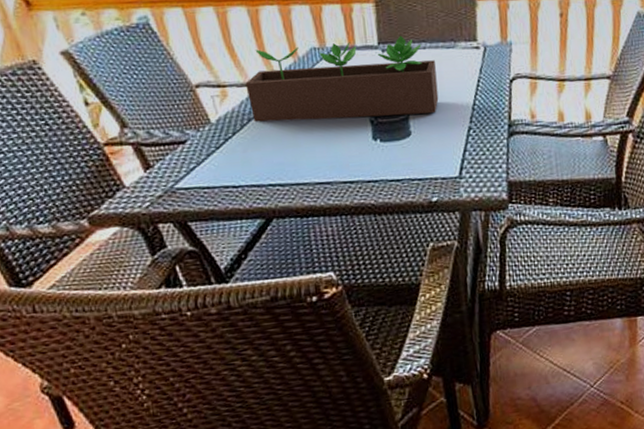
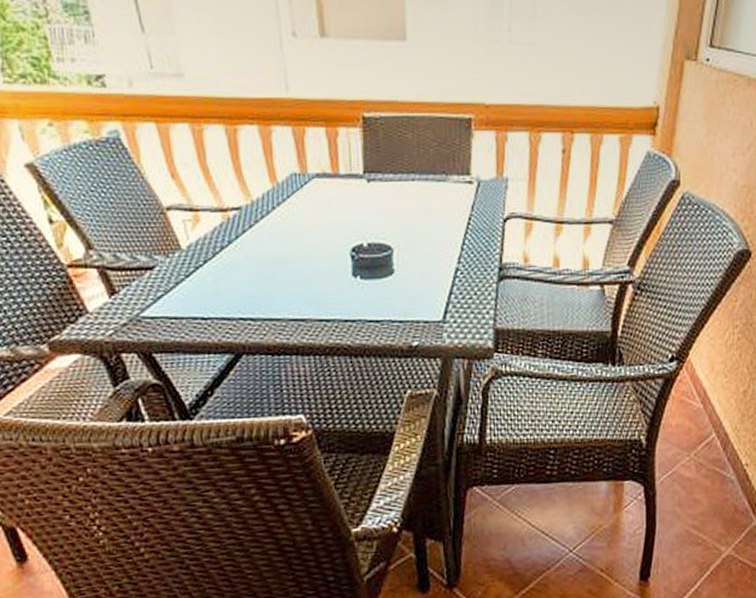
succulent planter: present [245,35,439,122] -> none [219,165,426,252]

